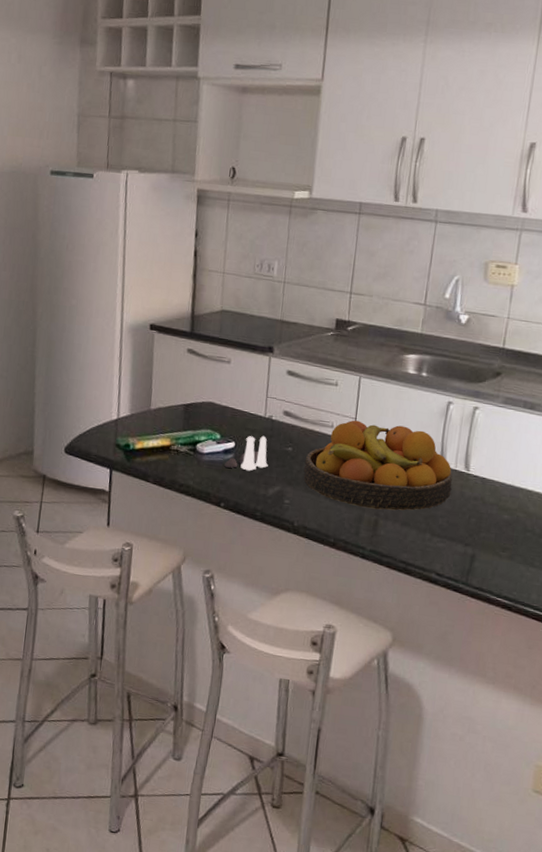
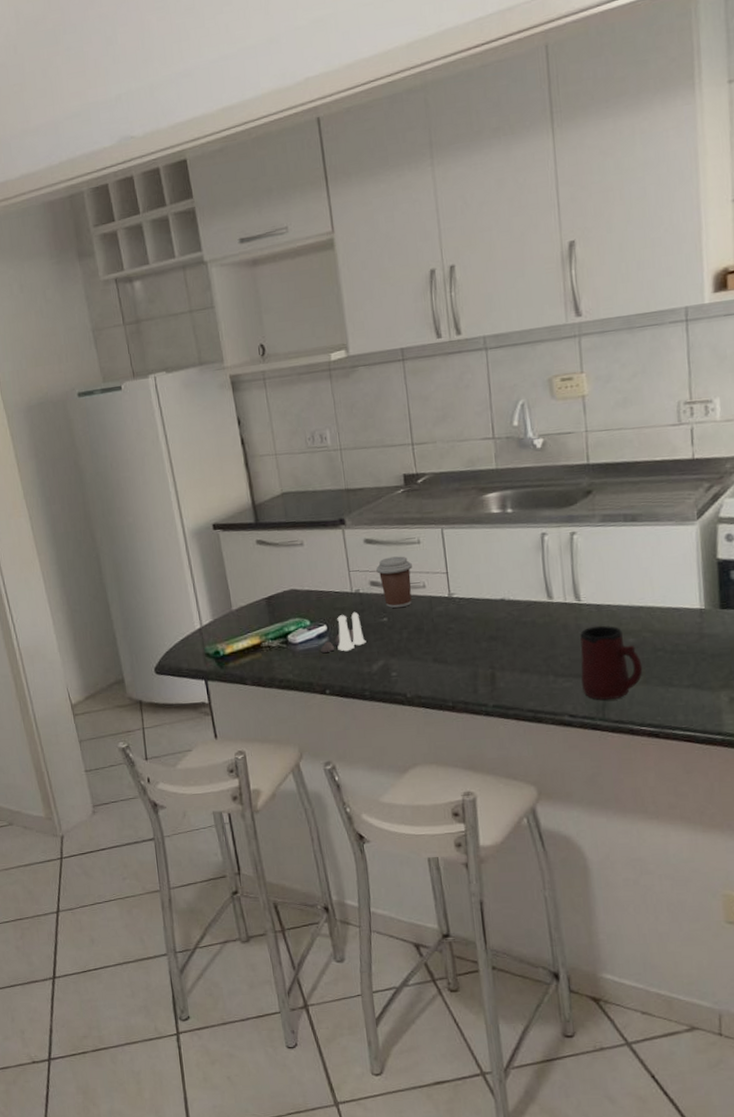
coffee cup: none [292,392,326,441] -> present [376,556,412,608]
fruit bowl: present [303,420,453,511] -> none [403,569,566,664]
mug: none [453,497,511,568] -> present [580,626,643,700]

